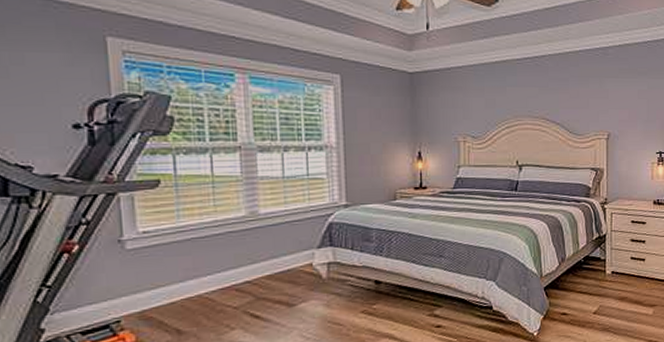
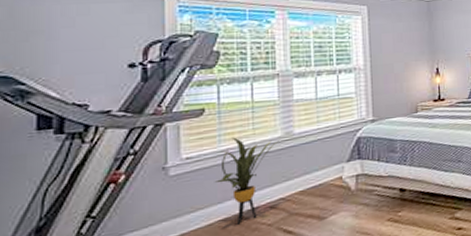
house plant: none [174,213,243,305] -> present [214,137,279,225]

